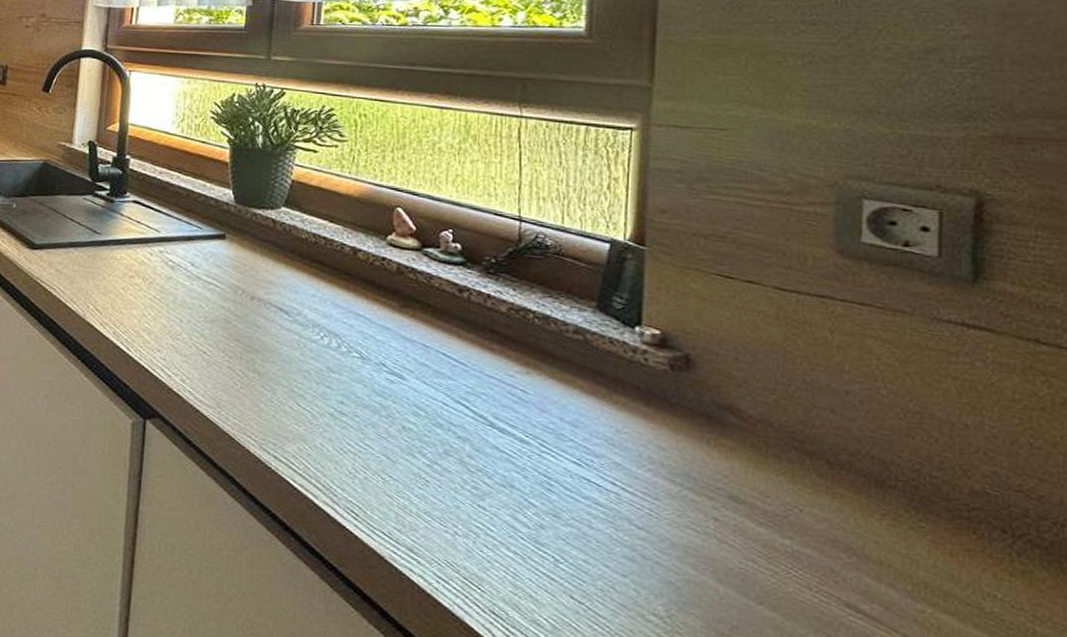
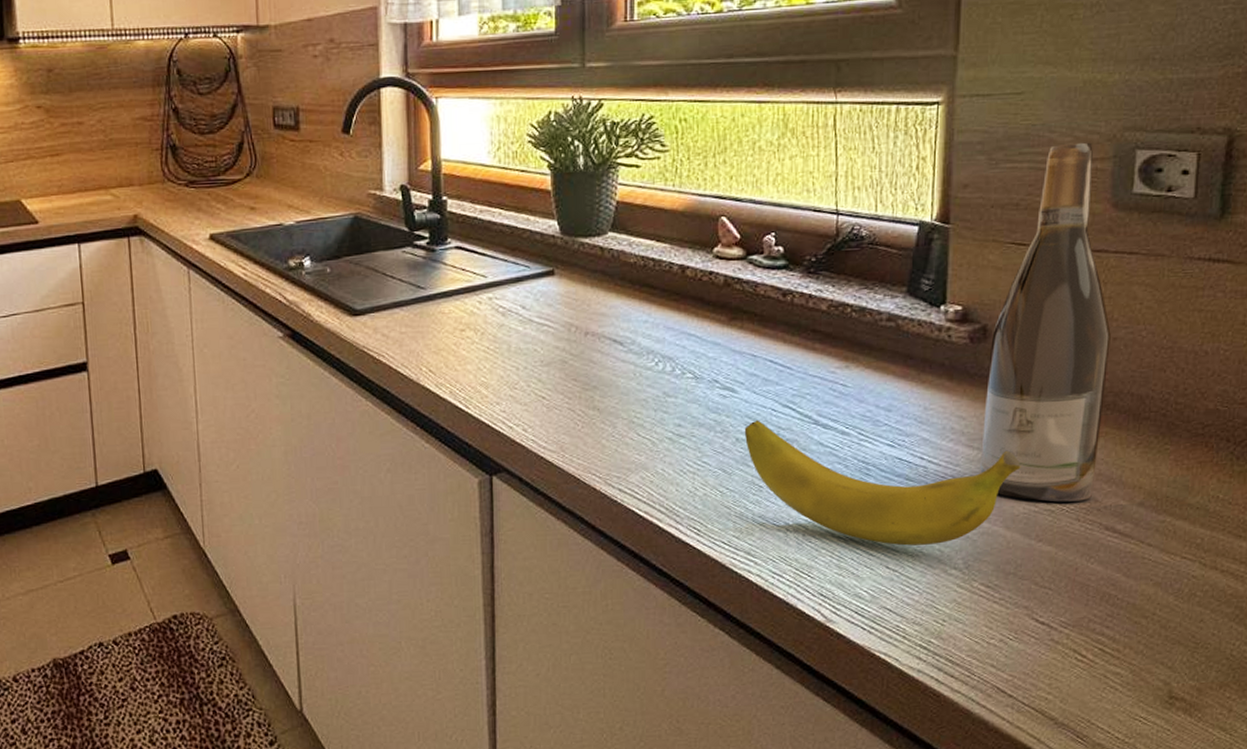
banana: none [411,411,735,584] -> present [744,419,1021,546]
wine bottle: none [682,183,842,568] -> present [978,142,1111,502]

